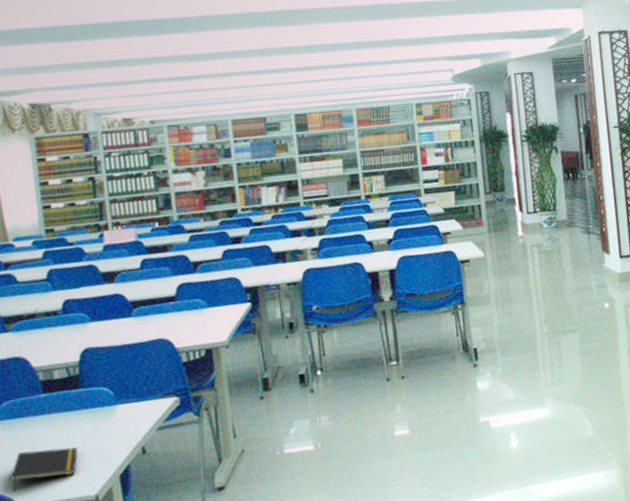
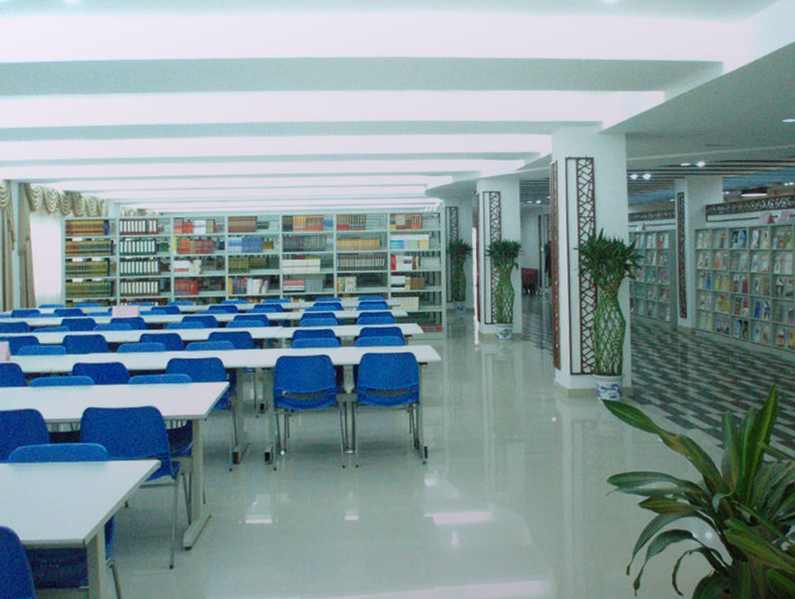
notepad: present [10,447,78,492] -> none [16,493,72,527]

